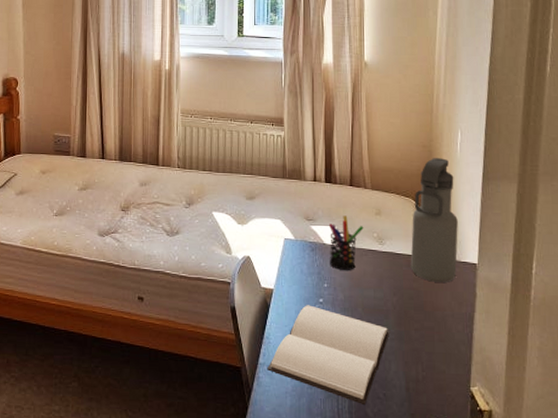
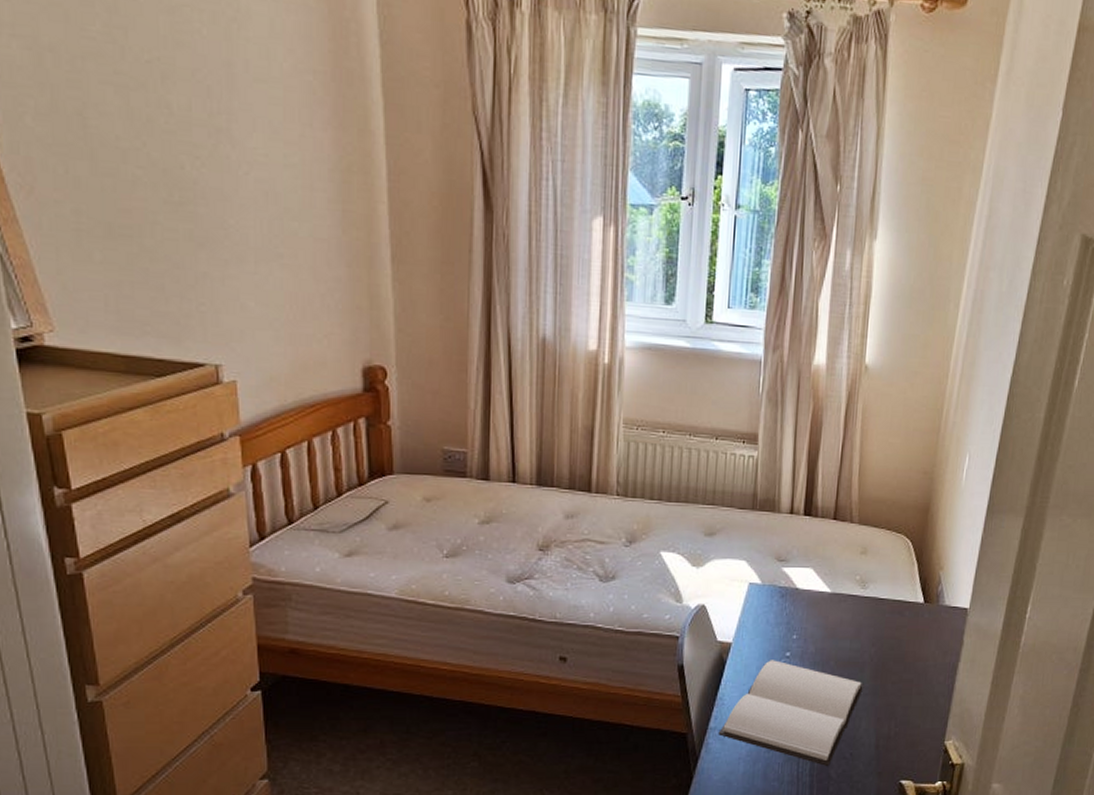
pen holder: present [328,215,364,270] -> none [802,555,845,619]
water bottle: present [410,158,458,283] -> none [894,487,955,630]

